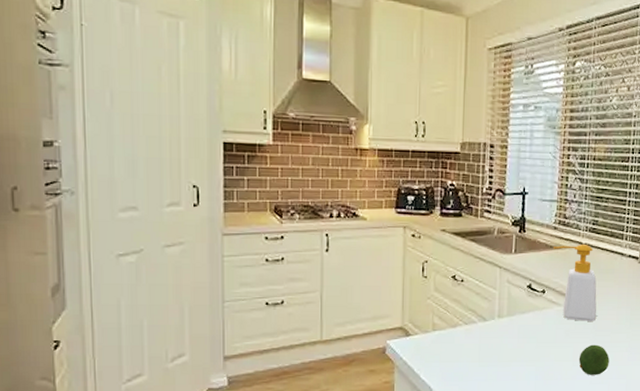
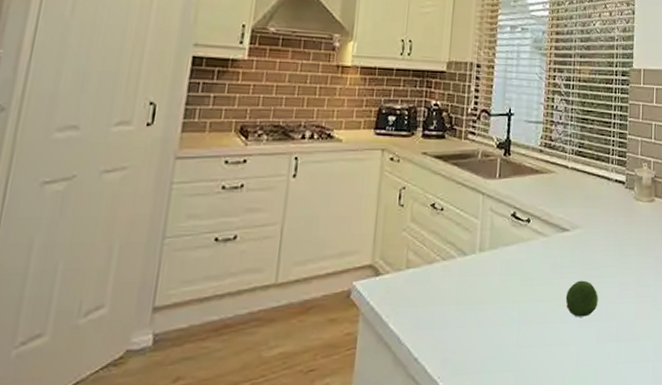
soap bottle: present [554,245,597,321] -> none [539,169,584,254]

